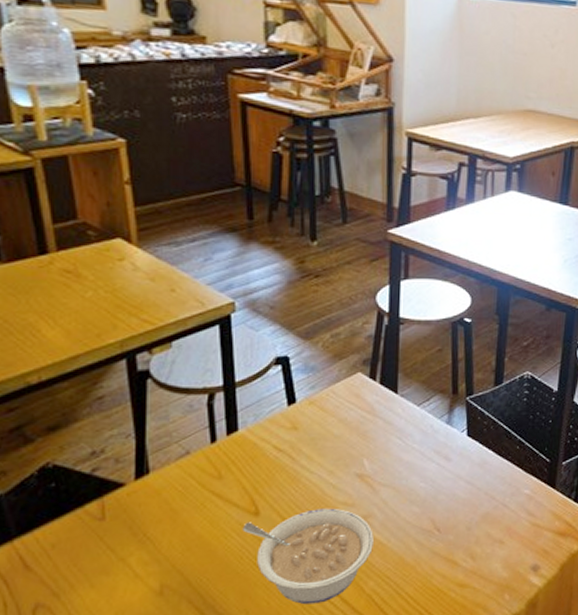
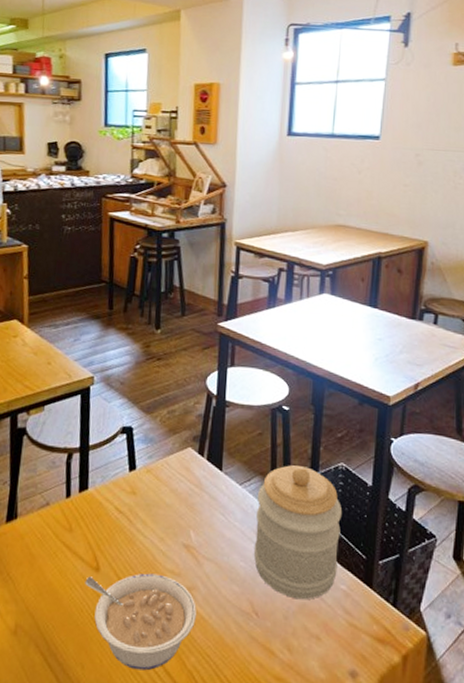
jar: none [434,379,528,510] -> present [253,465,343,600]

